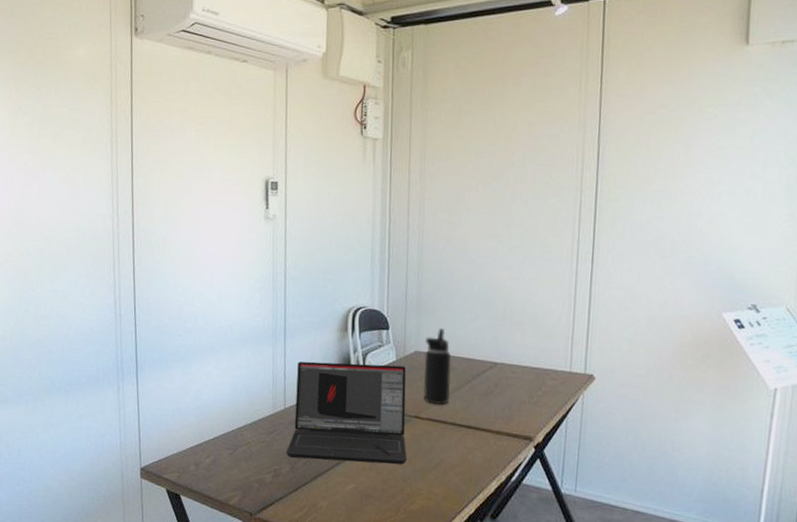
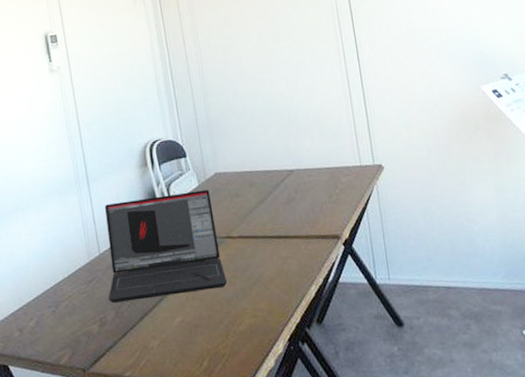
water bottle: present [423,329,452,405] -> none [222,147,256,221]

